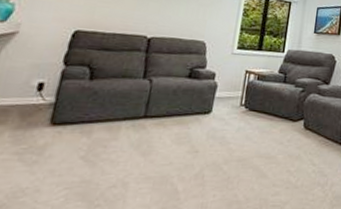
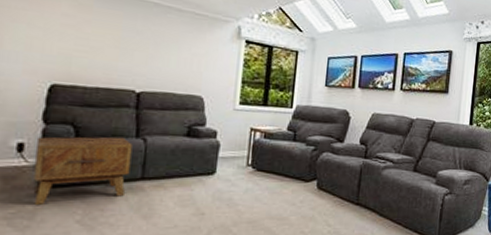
side table: none [44,77,140,141] -> present [34,136,133,205]

